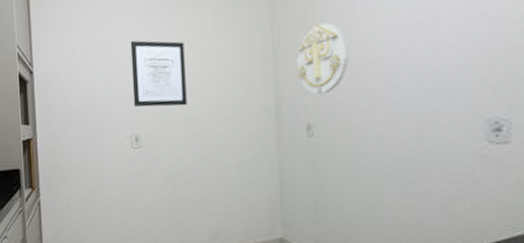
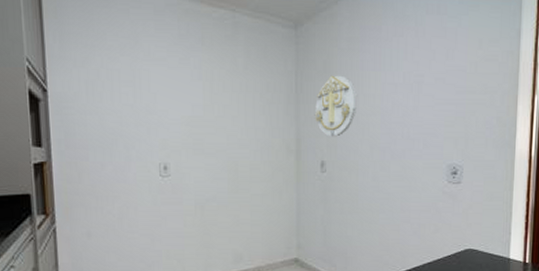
wall art: present [130,40,187,107] -> none [160,69,217,138]

